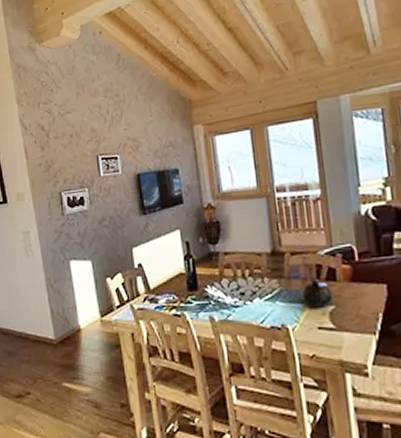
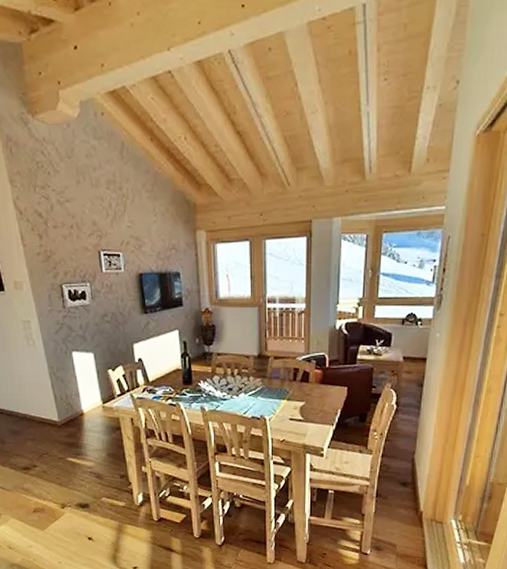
teapot: present [301,278,334,308] -> none [279,379,305,403]

